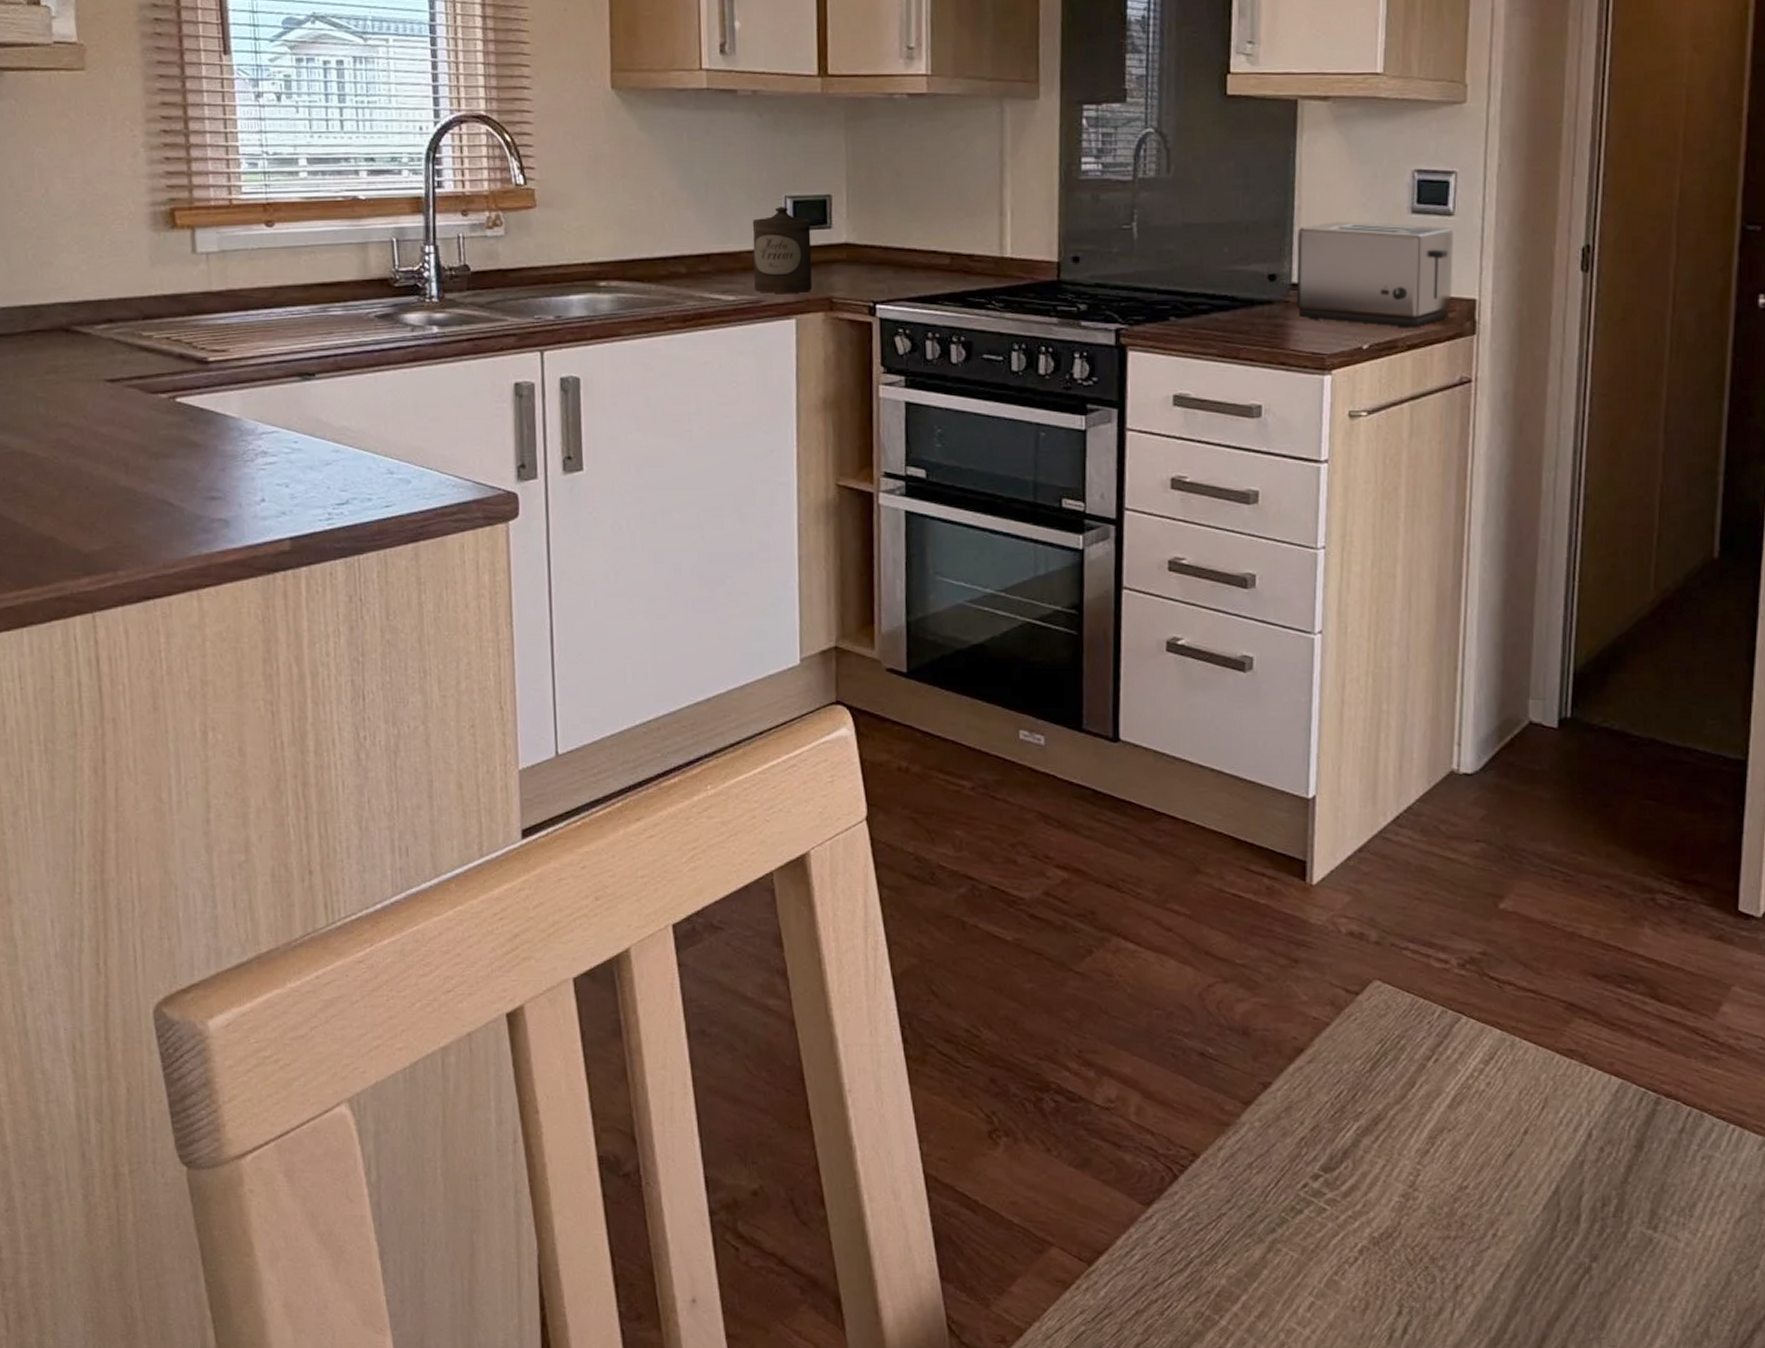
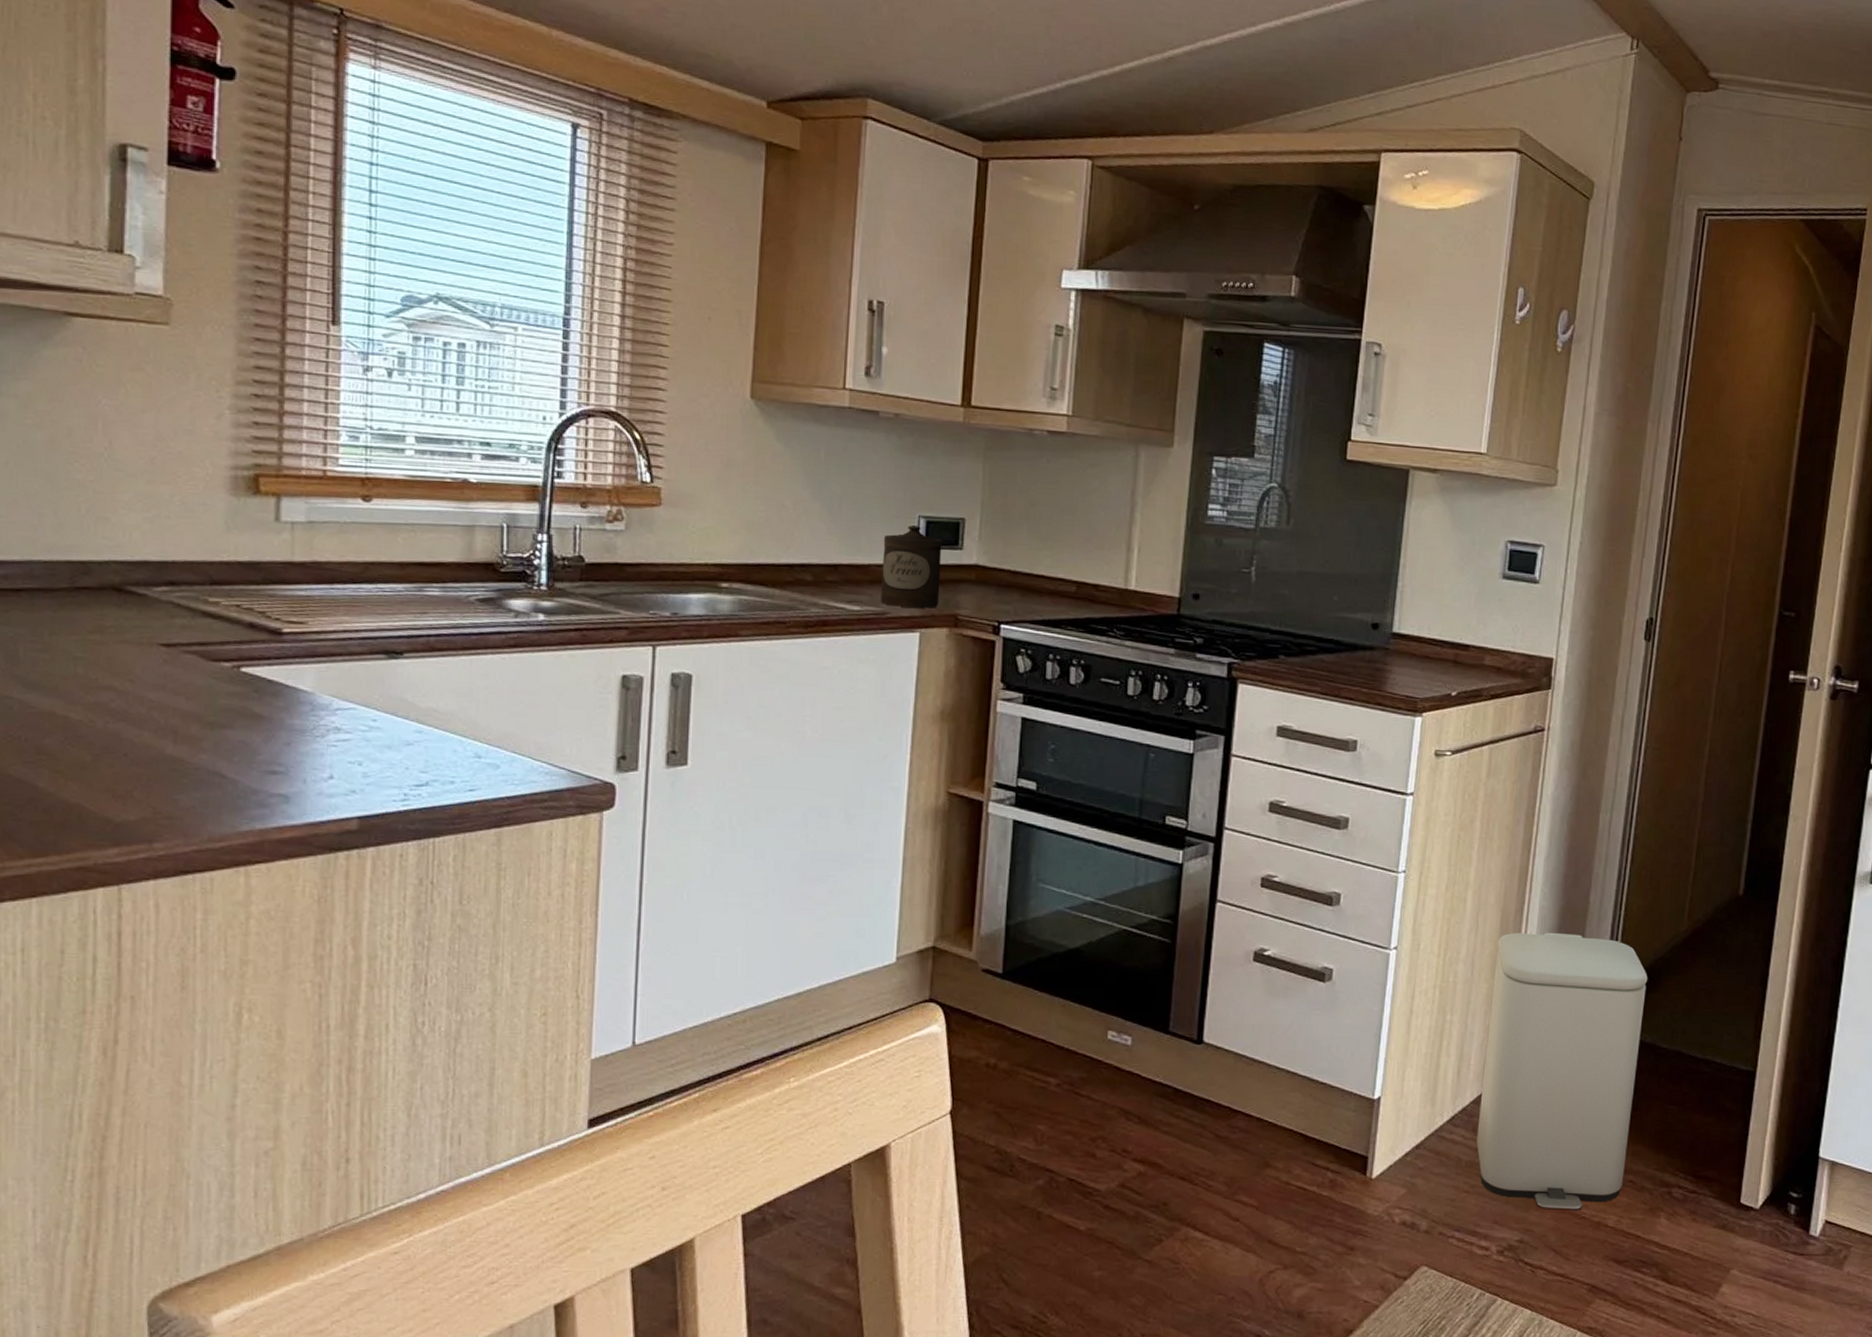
toaster: present [1296,221,1453,329] -> none [1395,580,1537,680]
pedal bin: none [1426,609,1612,920] -> present [1476,932,1648,1211]

